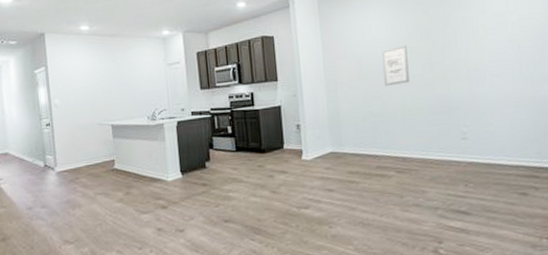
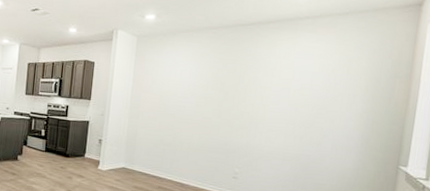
wall art: present [381,45,410,87] -> none [178,90,203,123]

